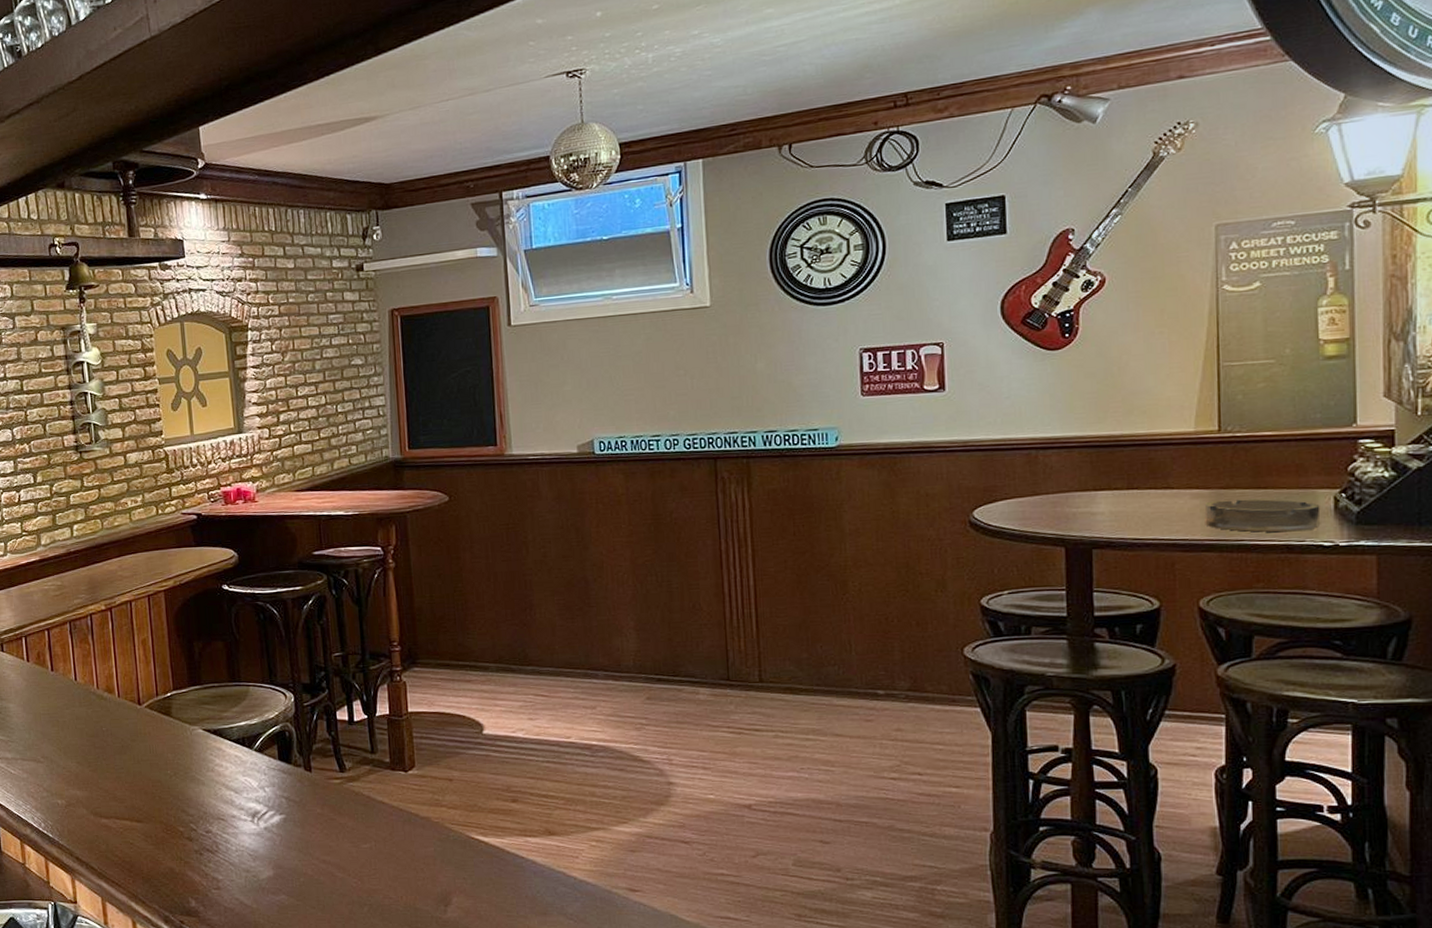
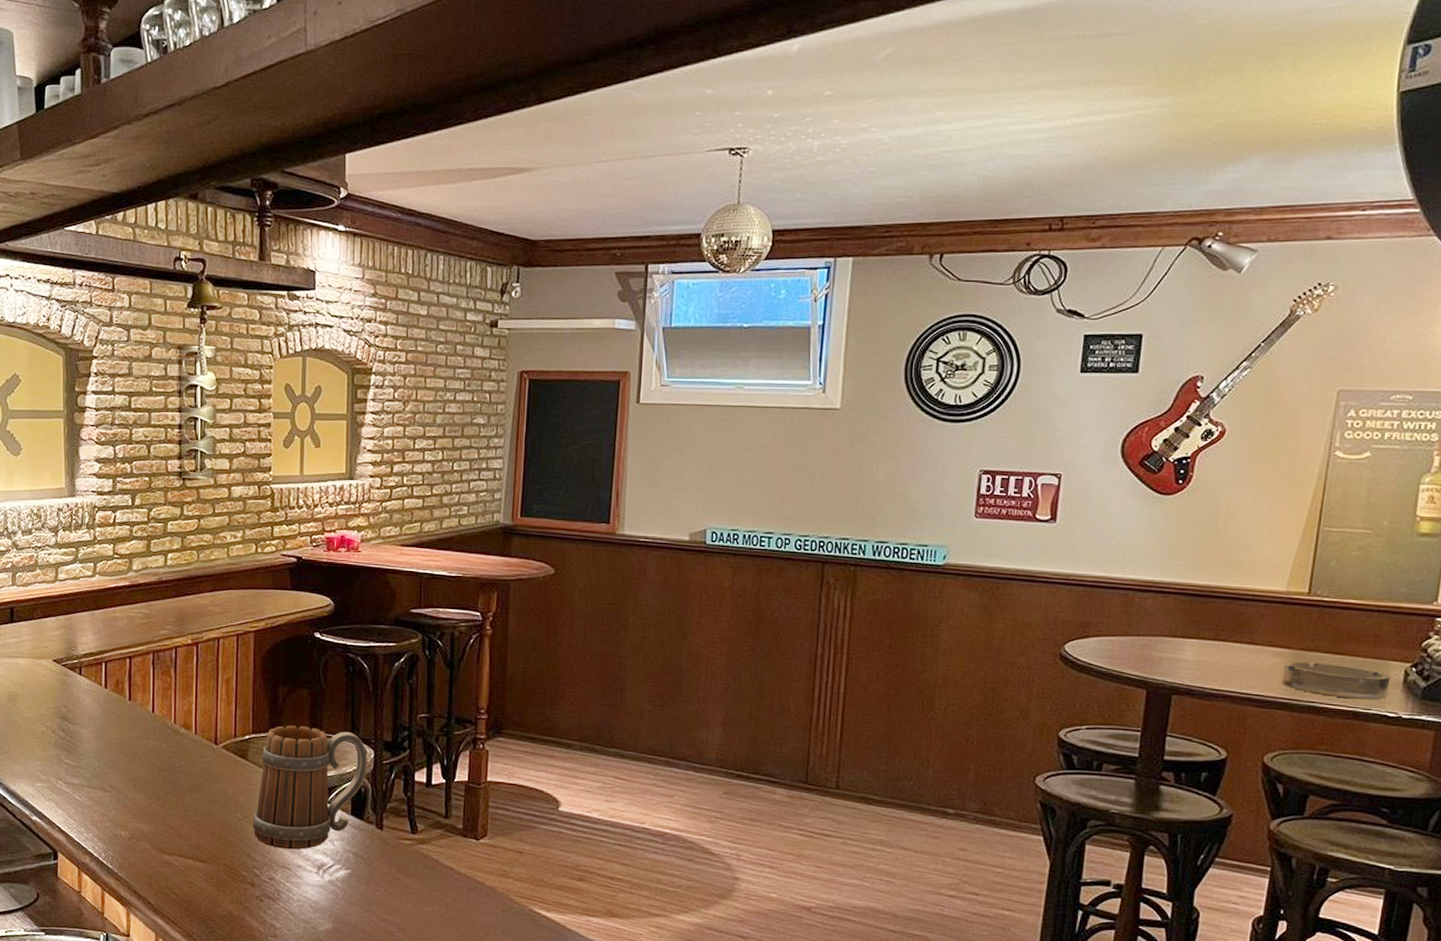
beer mug: none [183,677,289,801] -> present [252,725,368,850]

